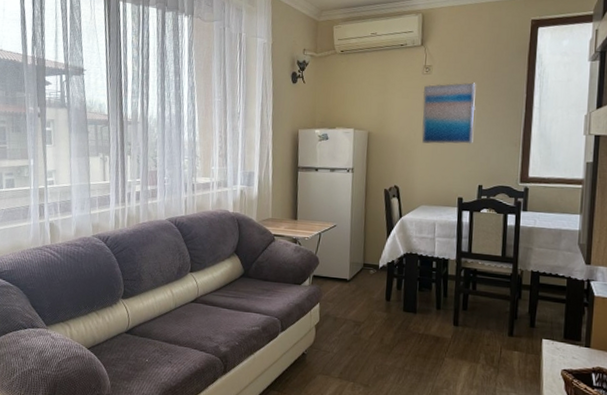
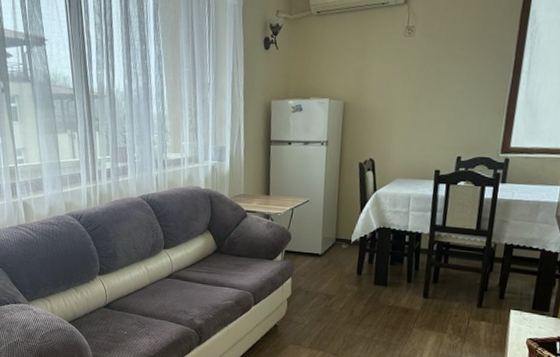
wall art: present [421,82,476,144] -> none [400,44,462,114]

